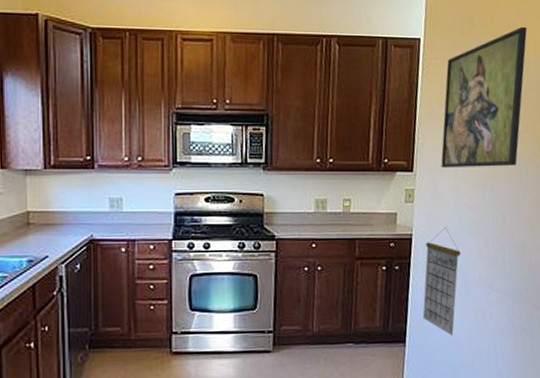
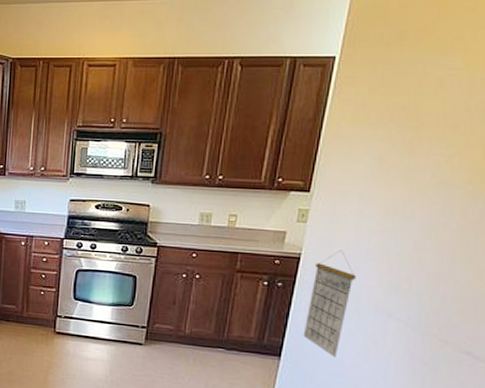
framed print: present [441,26,528,169] -> none [344,38,477,192]

